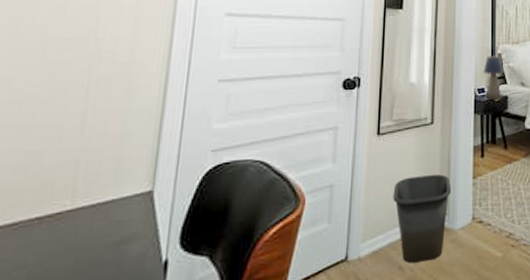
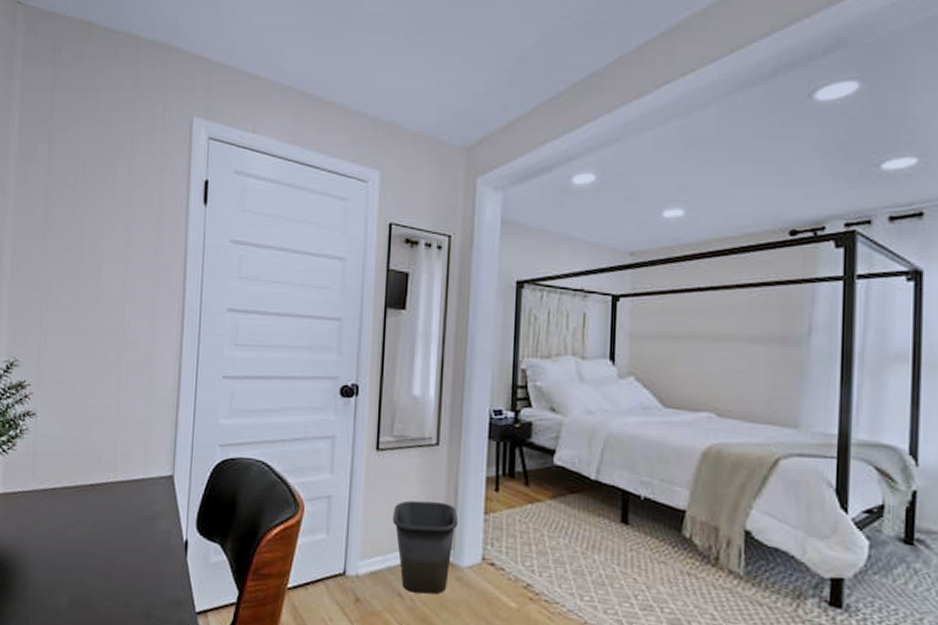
table lamp: present [483,56,504,101] -> none [501,371,529,427]

